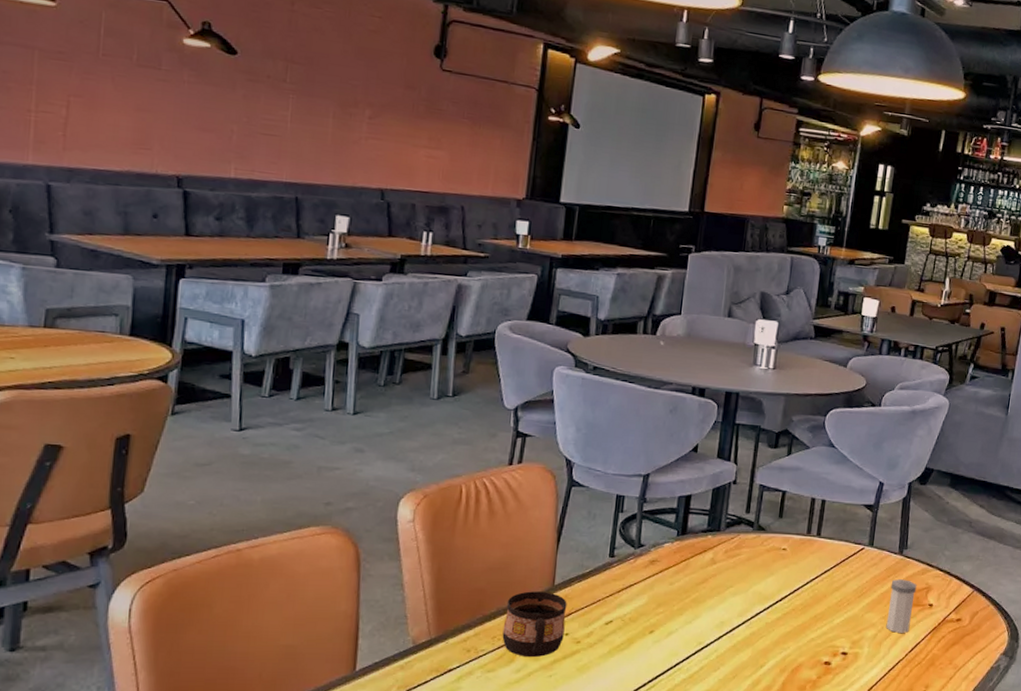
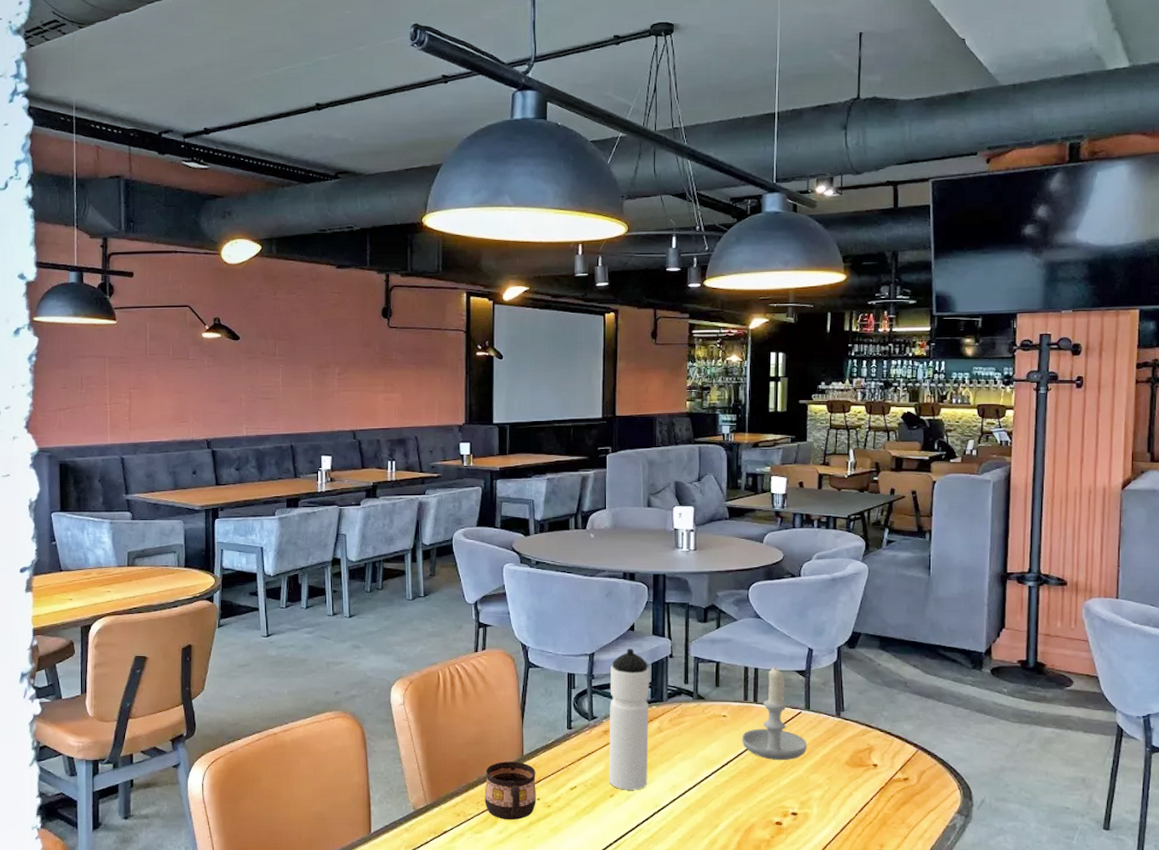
water bottle: none [649,472,709,626] -> present [608,649,649,790]
candle: none [799,499,867,598] -> present [741,666,808,761]
salt shaker: present [886,579,917,633] -> none [832,741,859,793]

